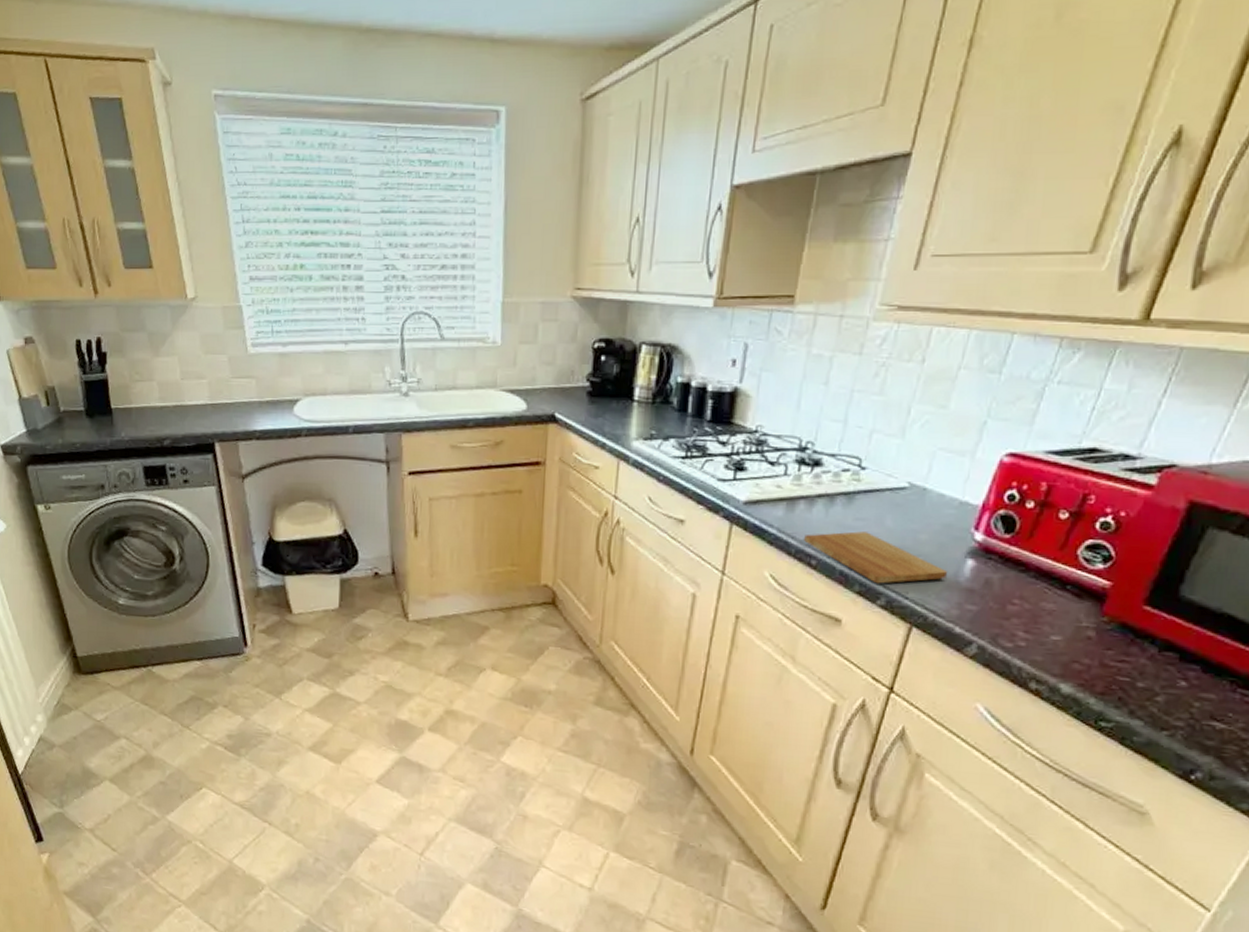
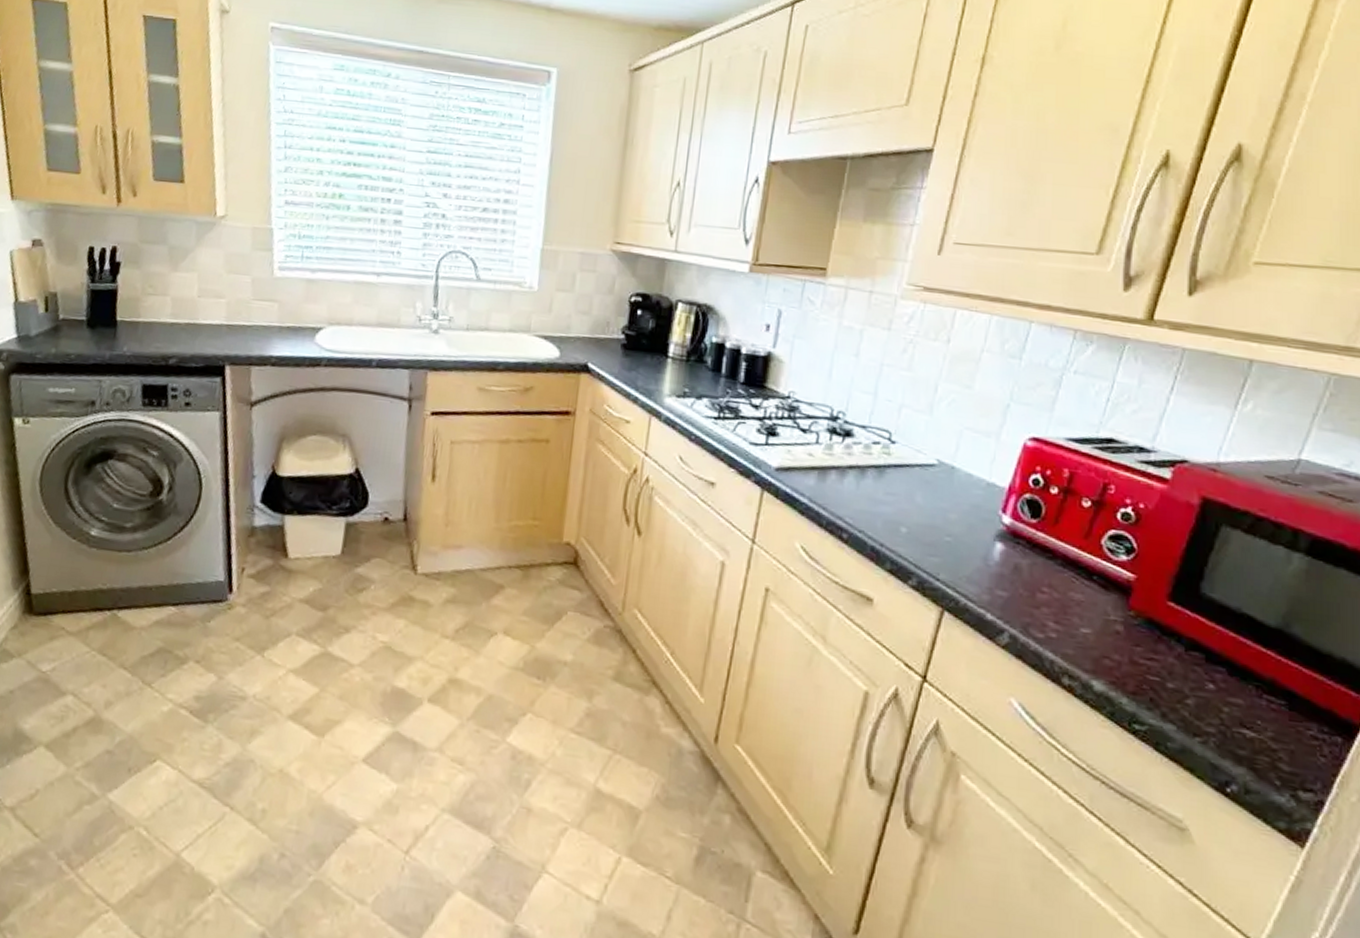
cutting board: present [804,531,948,584] -> none [835,506,978,563]

